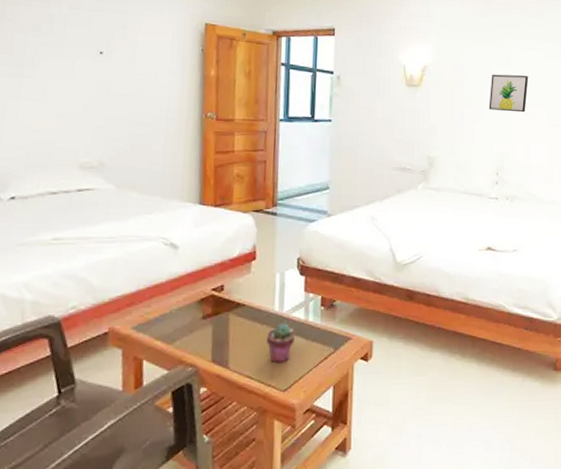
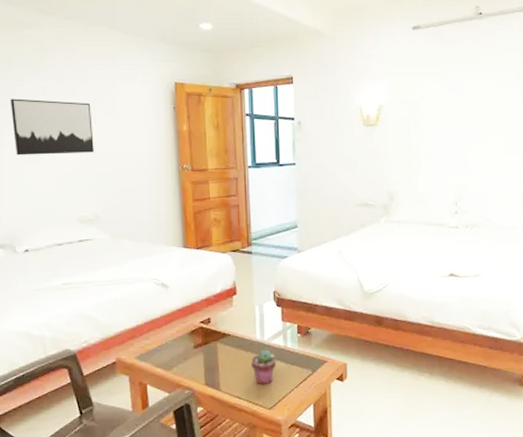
wall art: none [11,24,107,92] -> present [10,98,94,156]
wall art: present [489,74,529,113] -> none [444,107,483,143]

